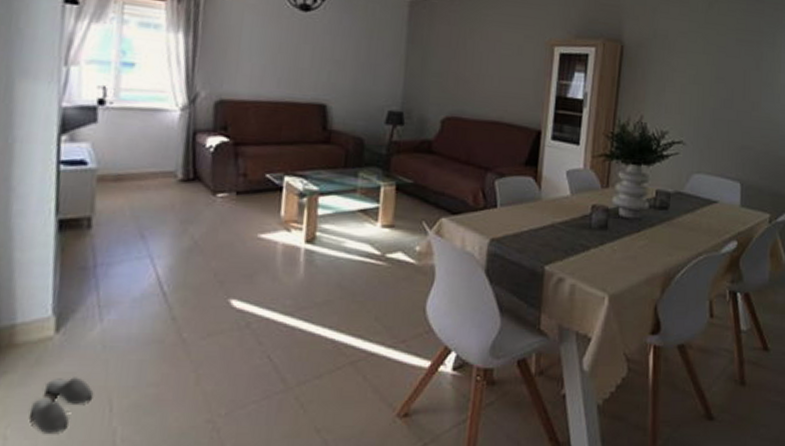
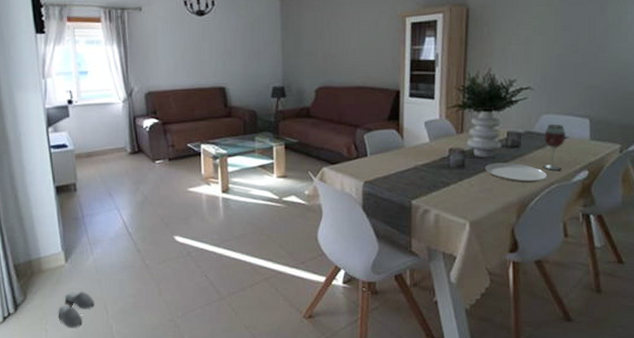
plate: none [629,225,696,252] -> present [484,163,548,182]
wineglass: none [691,185,716,239] -> present [543,124,566,171]

